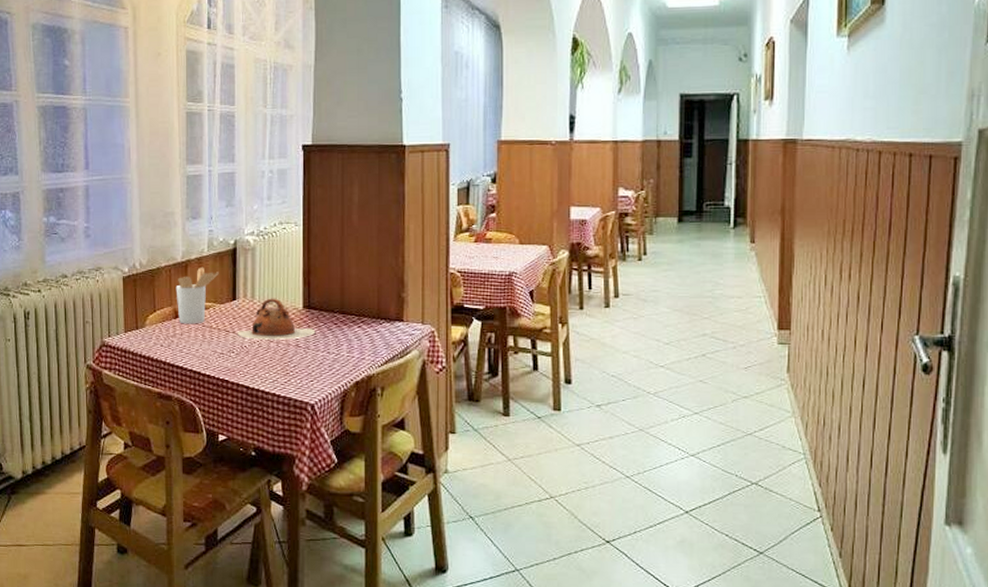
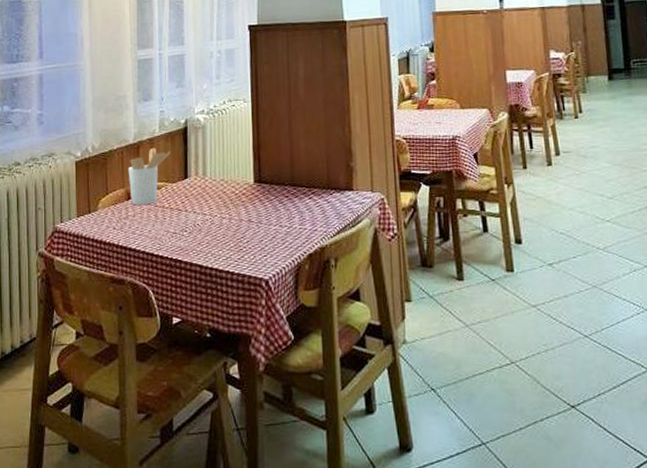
teapot: present [237,298,316,340] -> none [189,174,268,217]

